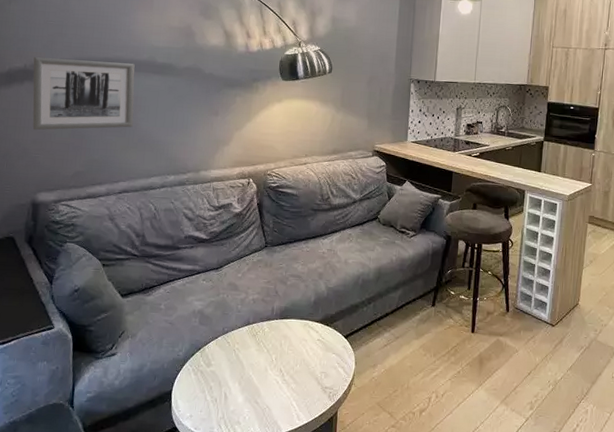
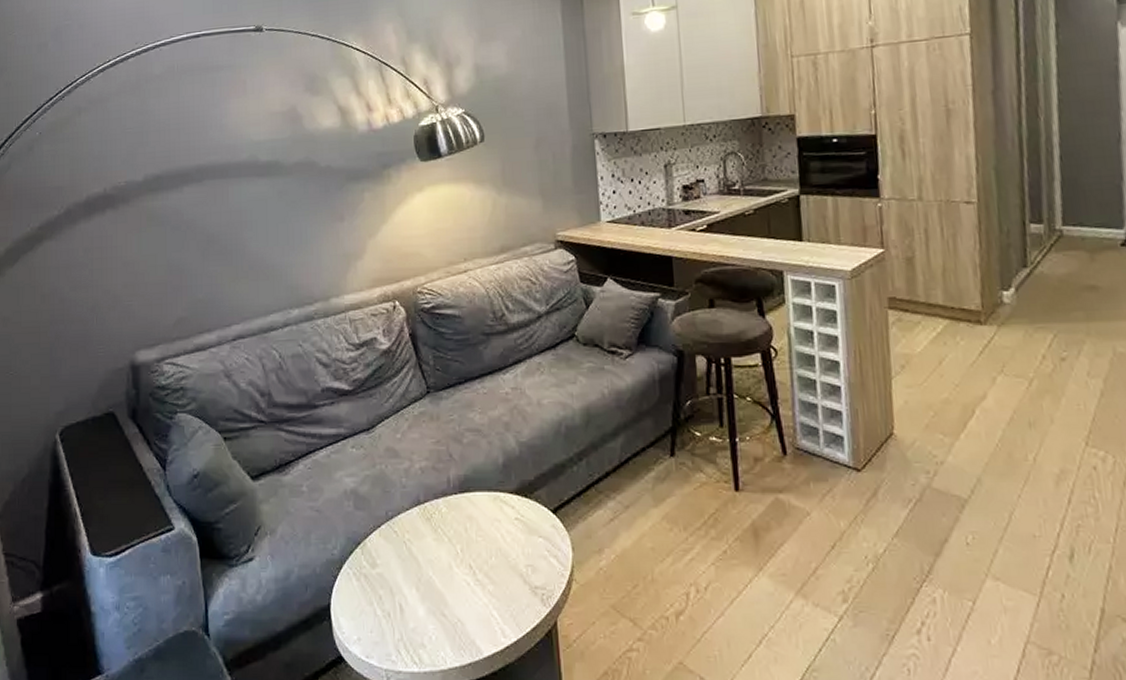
wall art: present [32,57,135,130] -> none [113,168,240,271]

